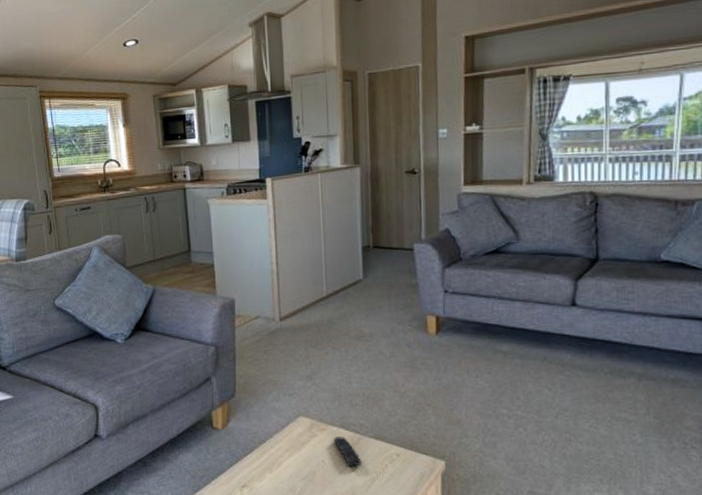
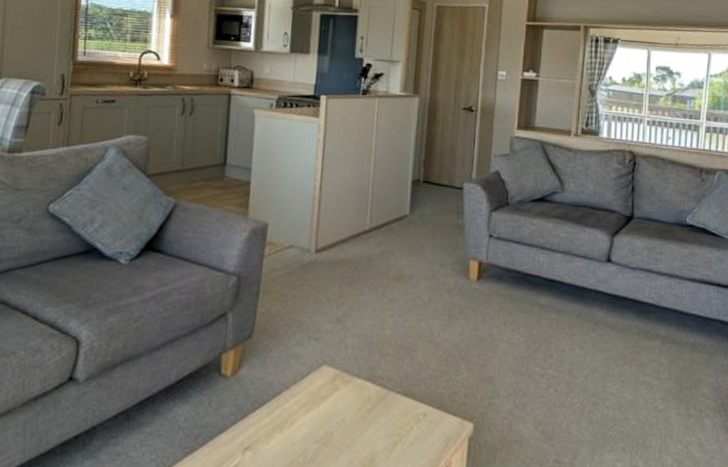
remote control: present [333,435,361,466] -> none [357,390,385,427]

